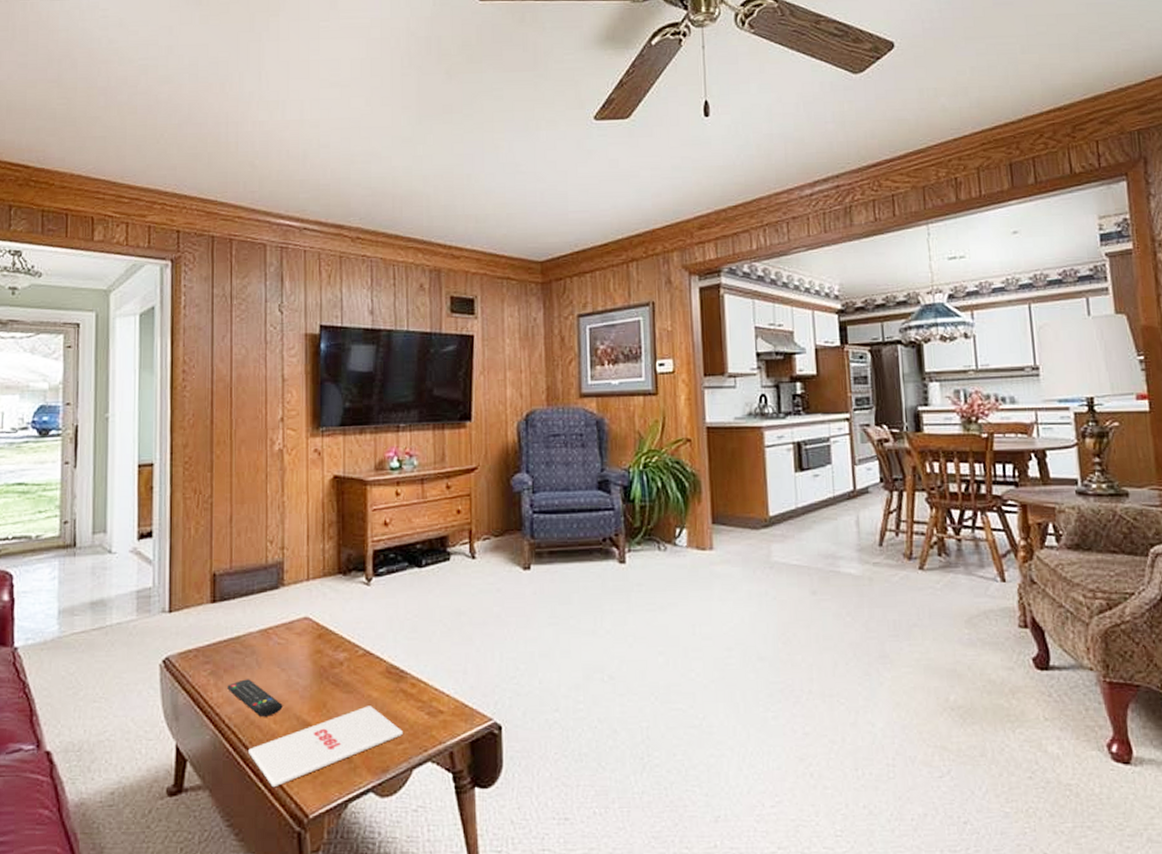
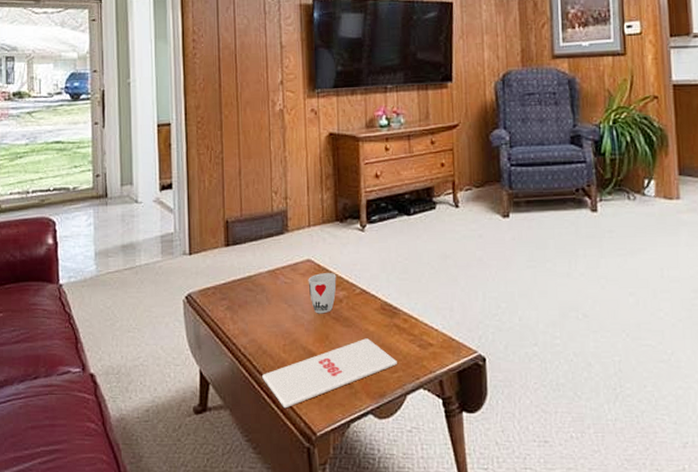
remote control: present [227,679,283,717] -> none [242,314,291,347]
cup: none [305,632,337,679] -> present [308,273,337,314]

